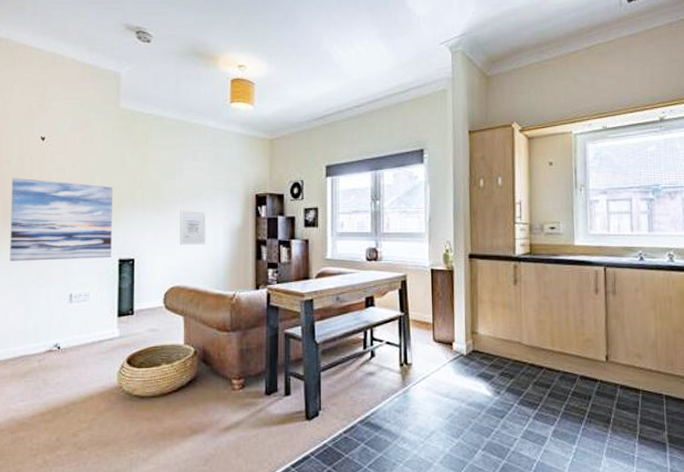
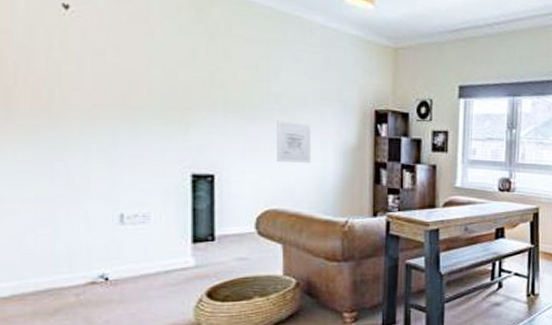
wall art: present [9,177,113,261] -> none [15,55,181,172]

